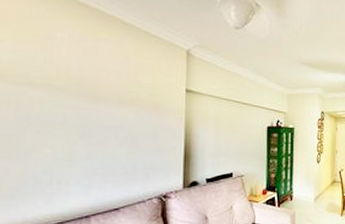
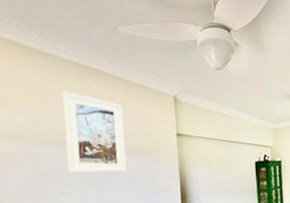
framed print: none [55,30,128,126] -> present [62,91,127,173]

